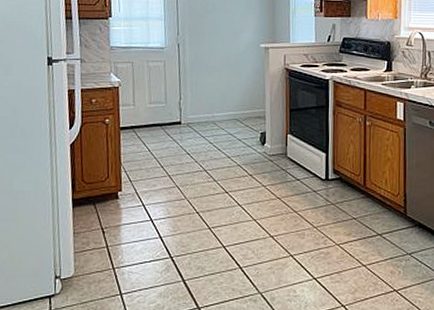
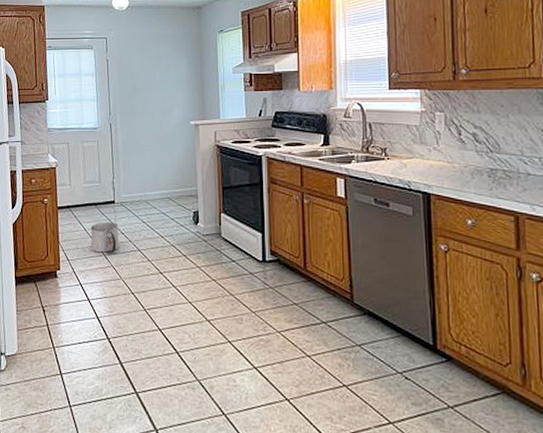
bucket: none [155,142,185,174] -> present [90,222,120,253]

